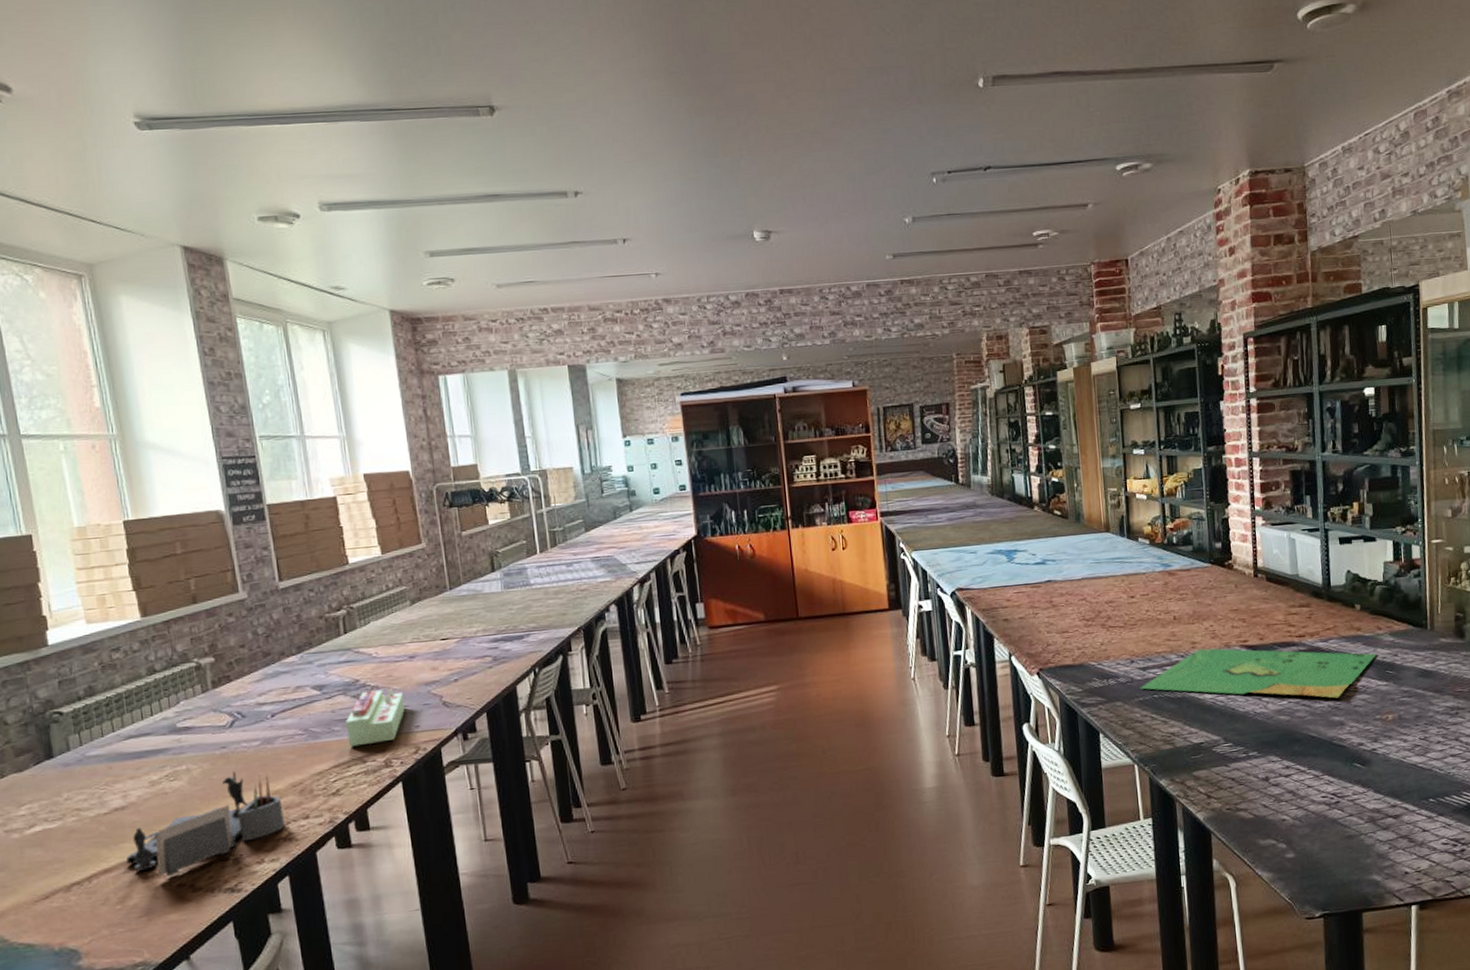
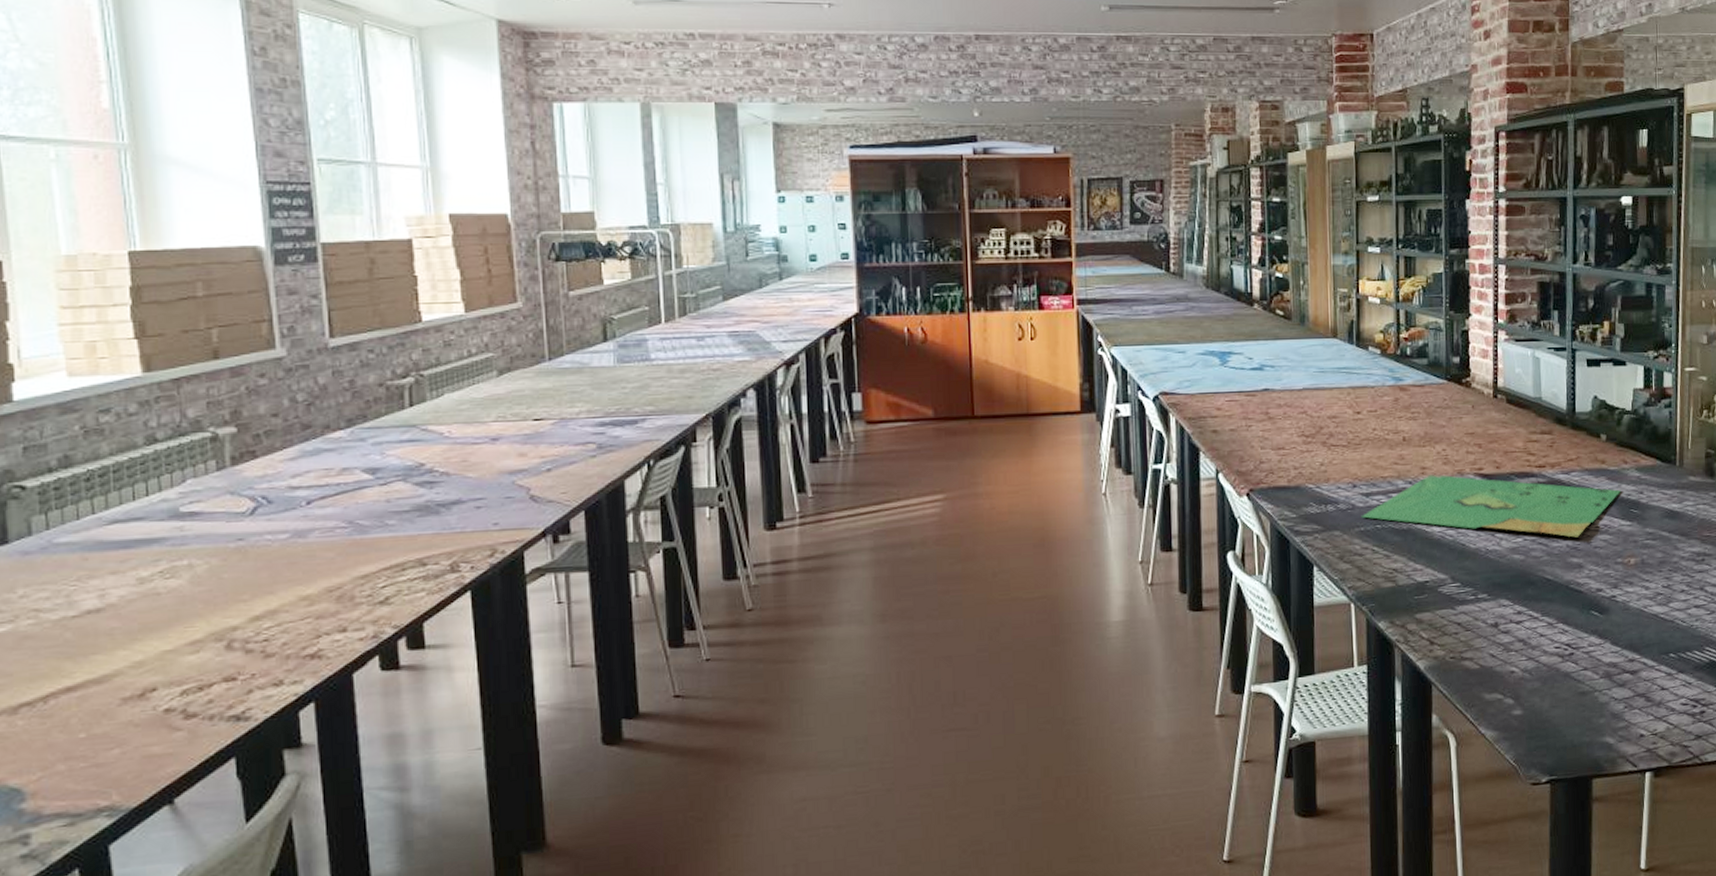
desk organizer: present [126,771,285,877] -> none [96,569,314,699]
miniature scene: present [346,685,406,747] -> none [404,471,482,546]

